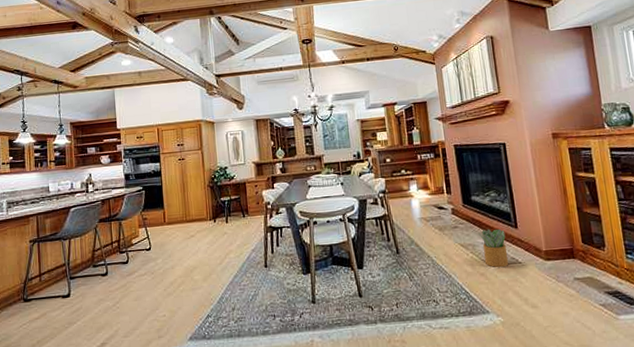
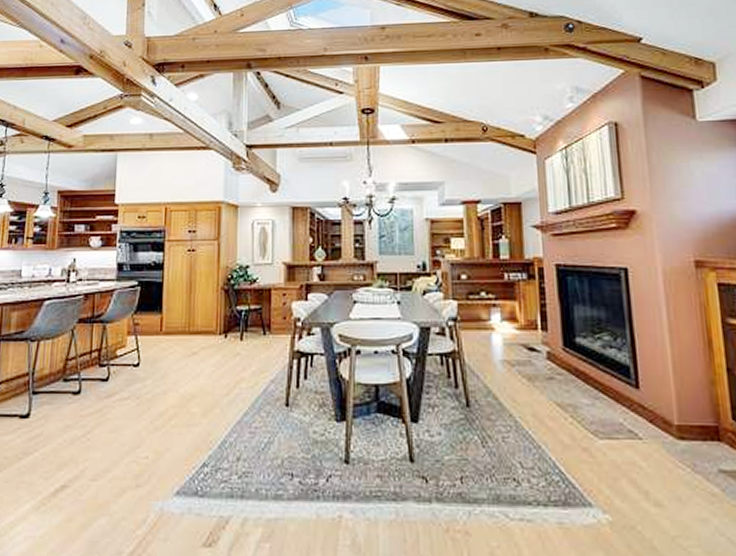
potted plant: present [478,228,509,268] -> none [582,386,624,443]

